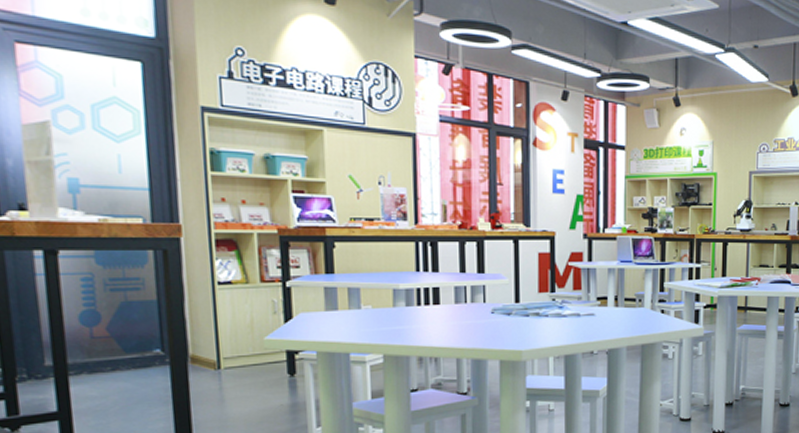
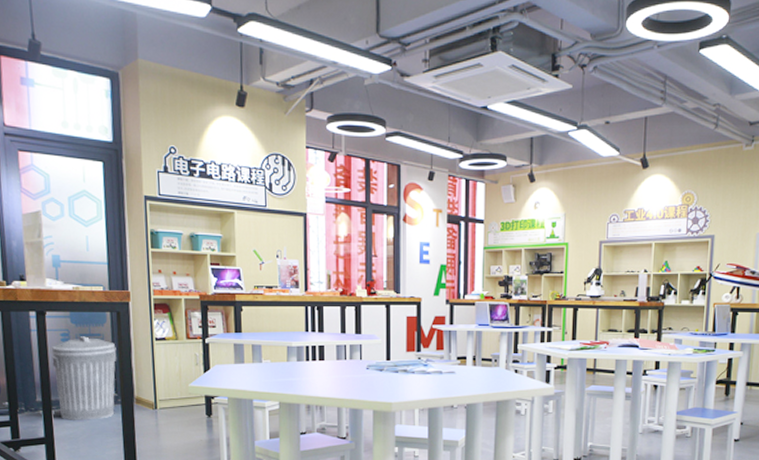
trash can: none [67,281,164,388] -> present [51,336,117,420]

